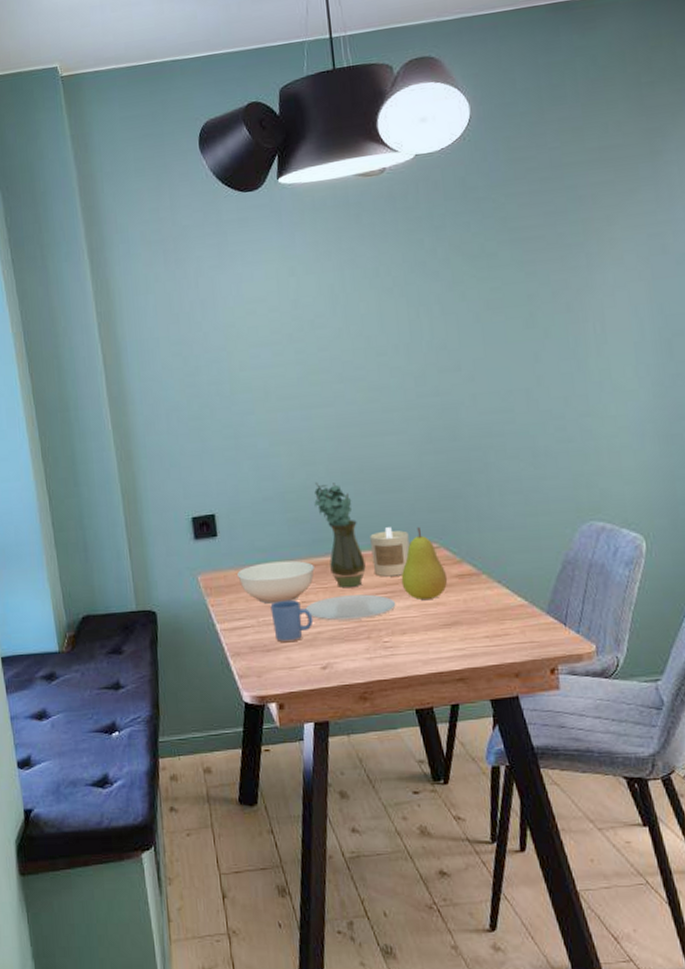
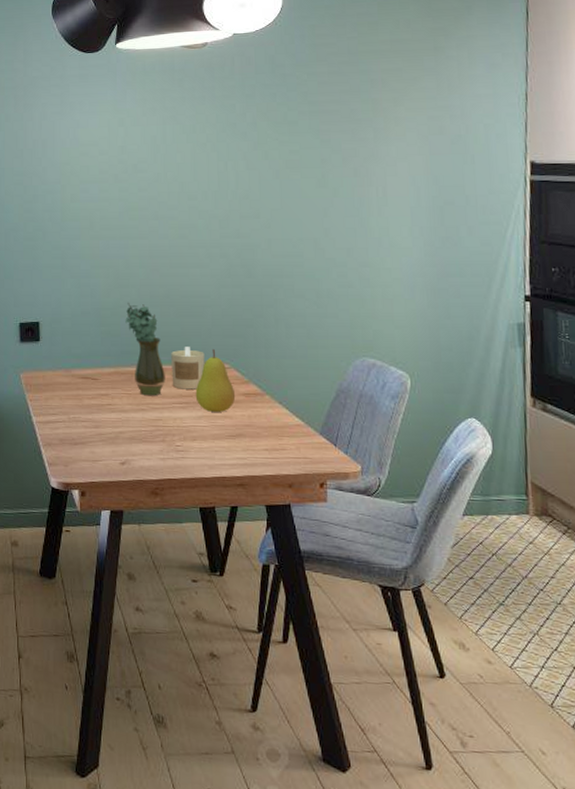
bowl: present [237,560,315,604] -> none [55,367,121,403]
mug: present [270,599,314,643] -> none [80,401,117,439]
plate: present [305,594,396,621] -> none [110,402,189,424]

